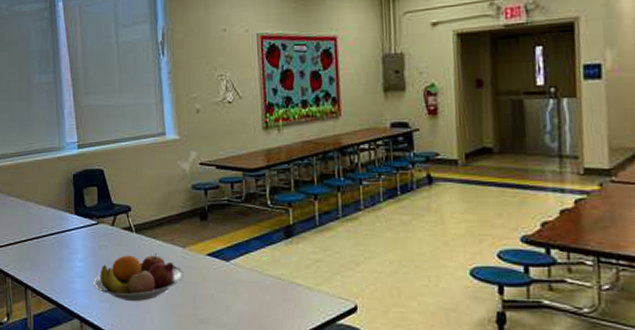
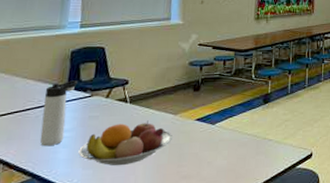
thermos bottle: none [56,206,83,276] -> present [39,80,78,147]

